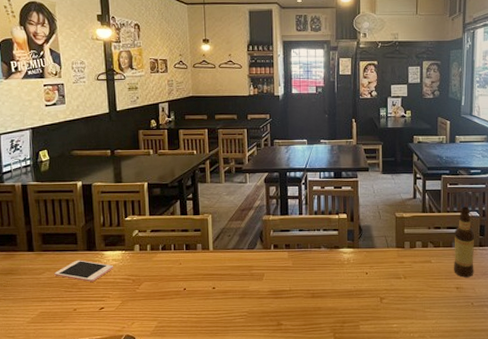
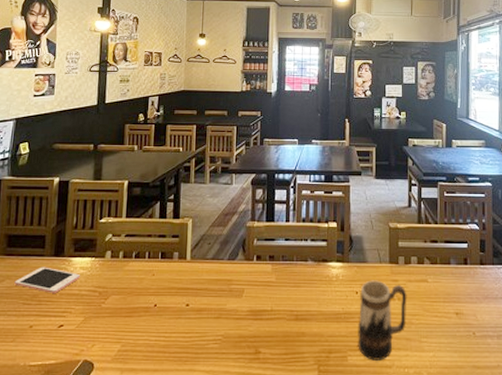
beer mug: none [368,262,413,328] -> present [358,280,407,361]
bottle: present [454,207,475,278] -> none [452,218,475,301]

